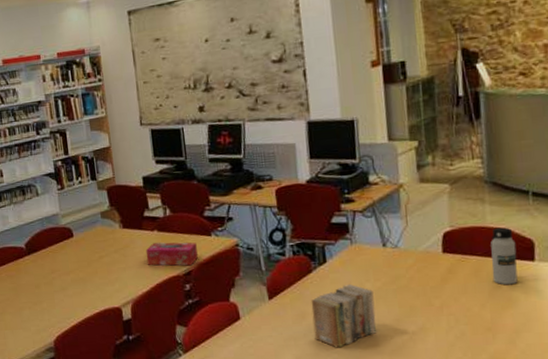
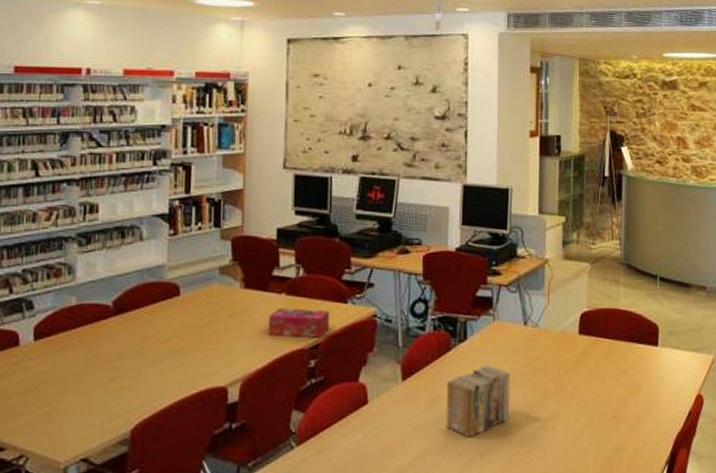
water bottle: present [490,227,518,285] -> none [621,310,643,370]

